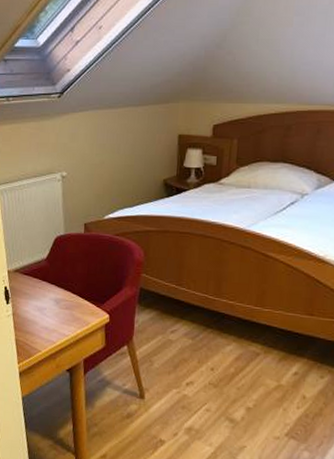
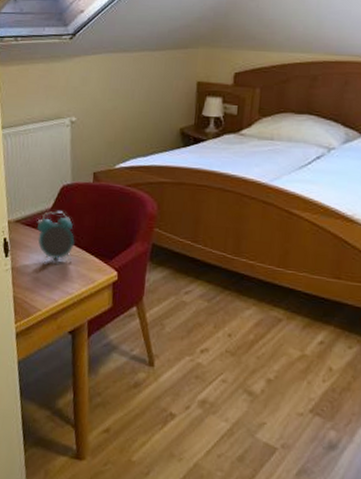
alarm clock: none [34,260,69,308] -> present [36,211,75,263]

